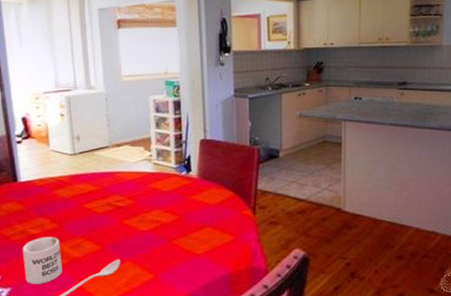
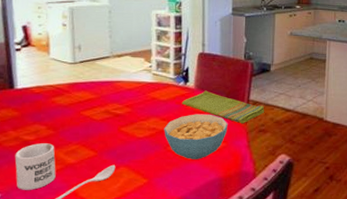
cereal bowl: none [168,205,235,254] -> present [164,114,228,159]
dish towel: none [184,180,275,216] -> present [181,90,265,124]

